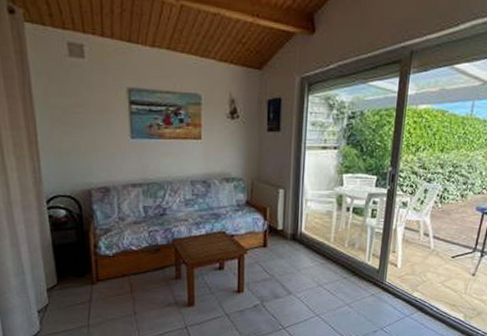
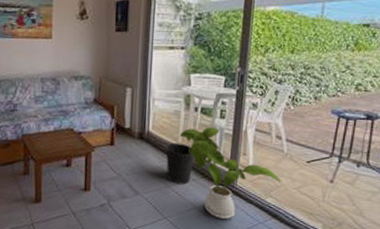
wastebasket: none [318,243,346,283] -> present [165,142,194,185]
house plant: none [331,226,429,314] -> present [179,127,282,219]

